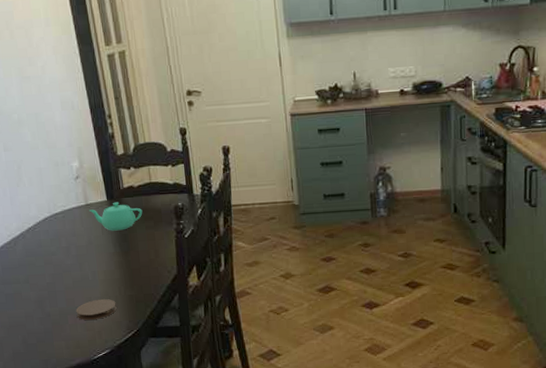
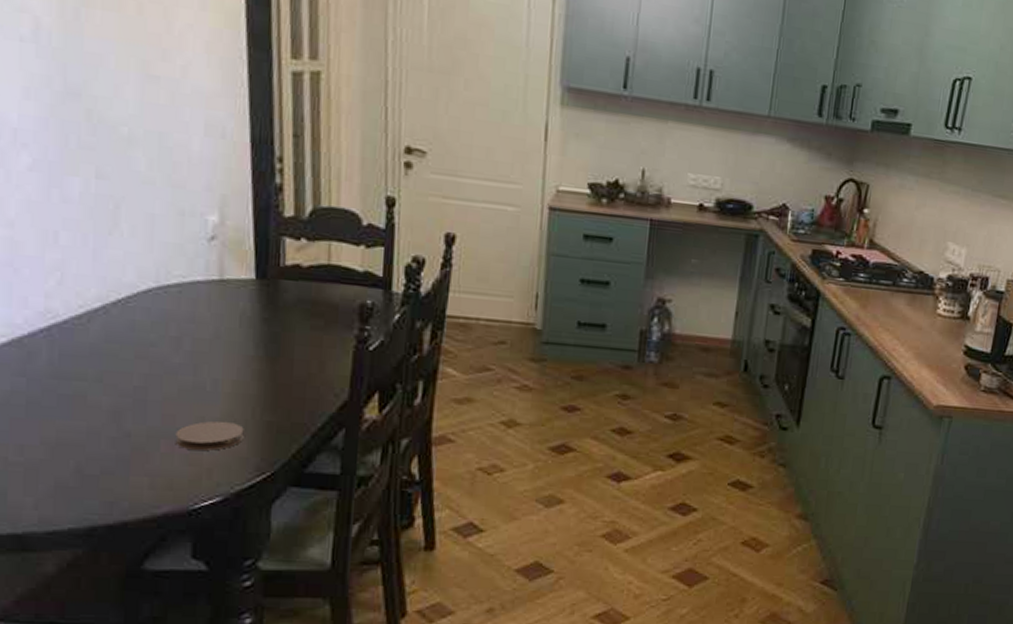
teapot: present [88,202,143,231] -> none [222,283,310,326]

